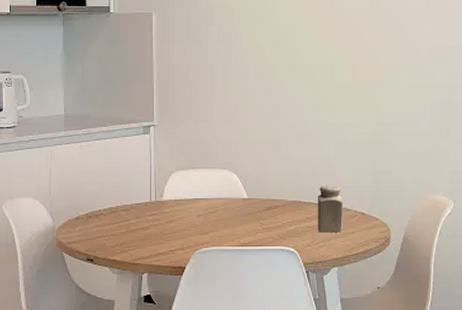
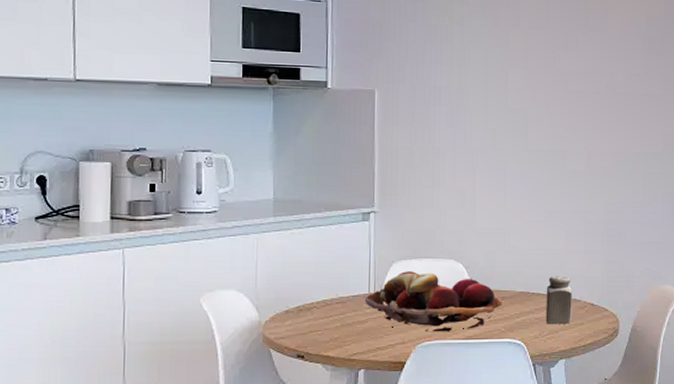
fruit basket: none [146,181,274,239] -> present [364,271,502,332]

